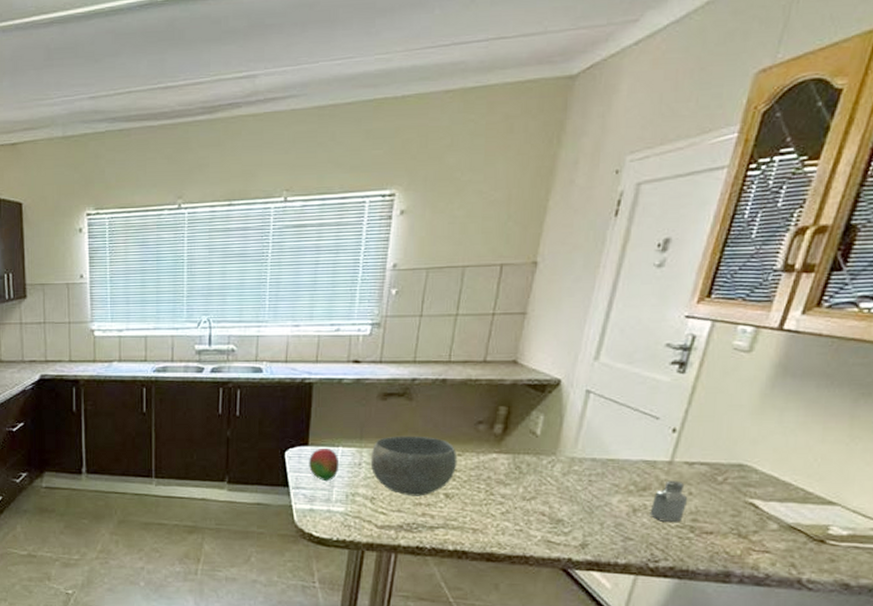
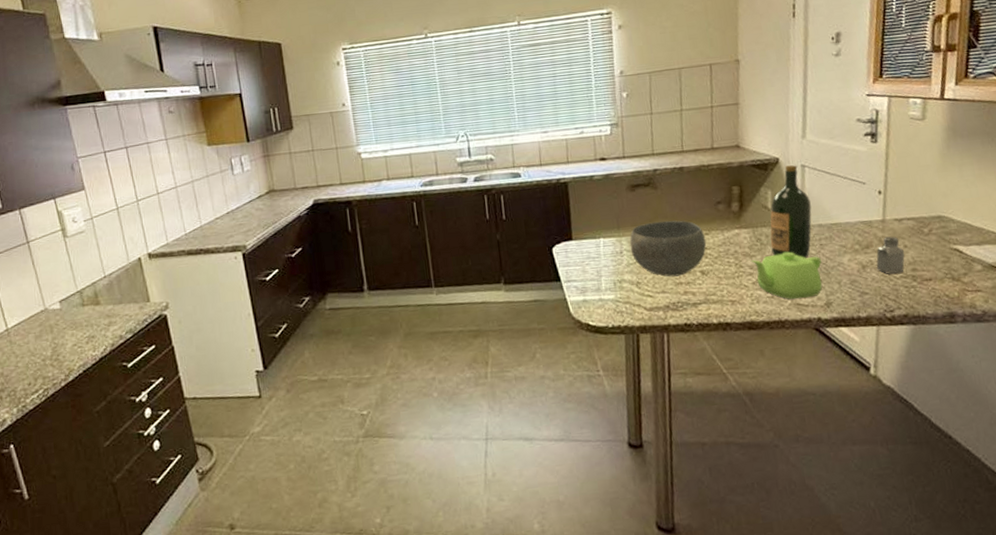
fruit: present [309,449,340,482] -> none [575,241,604,273]
teapot: none [503,484,586,536] -> present [750,251,823,300]
wine bottle: none [530,389,588,493] -> present [770,165,812,258]

